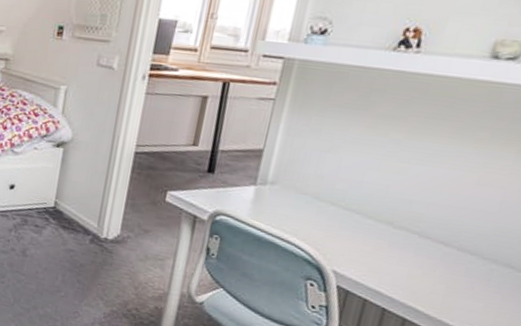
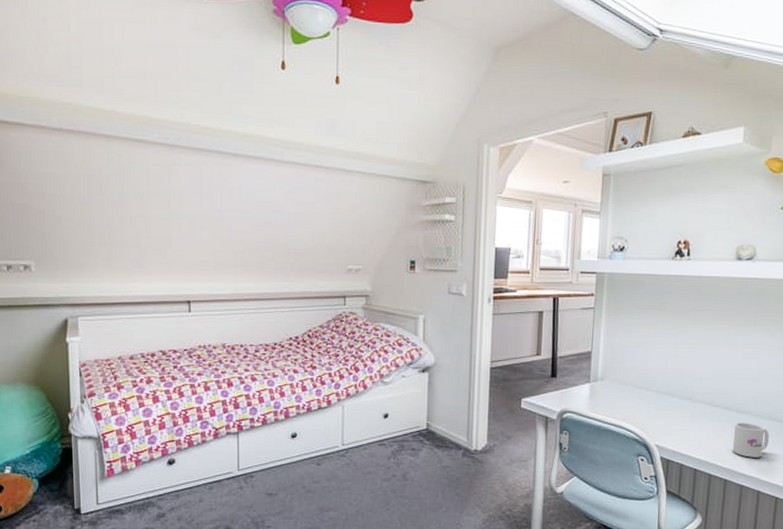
mug: none [442,262,503,312] -> present [732,423,769,458]

